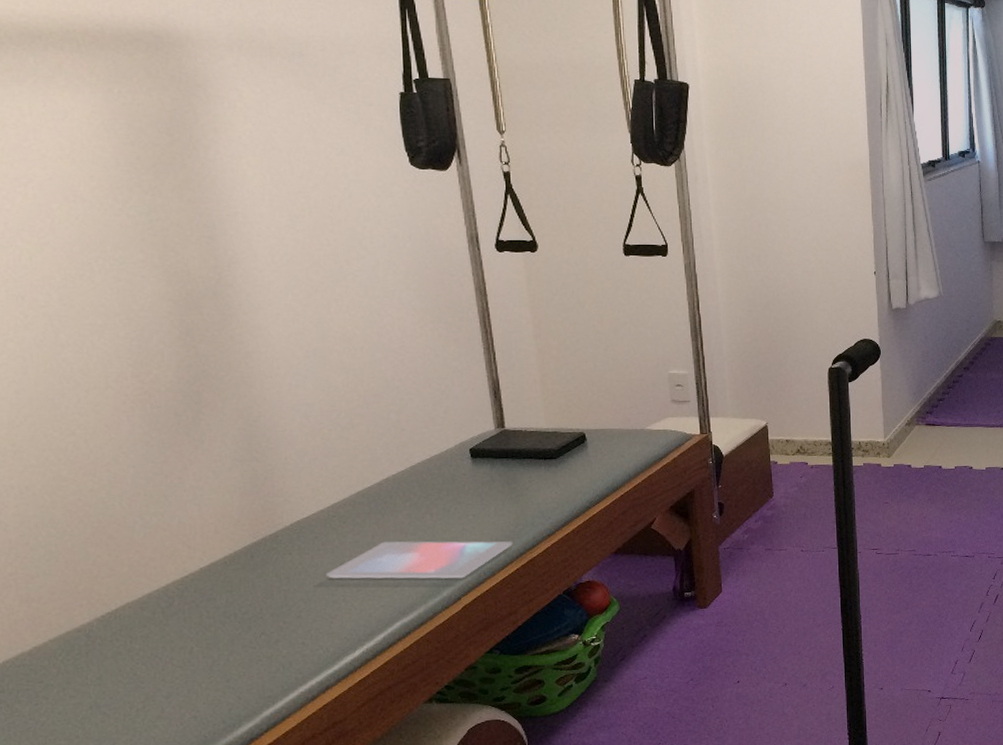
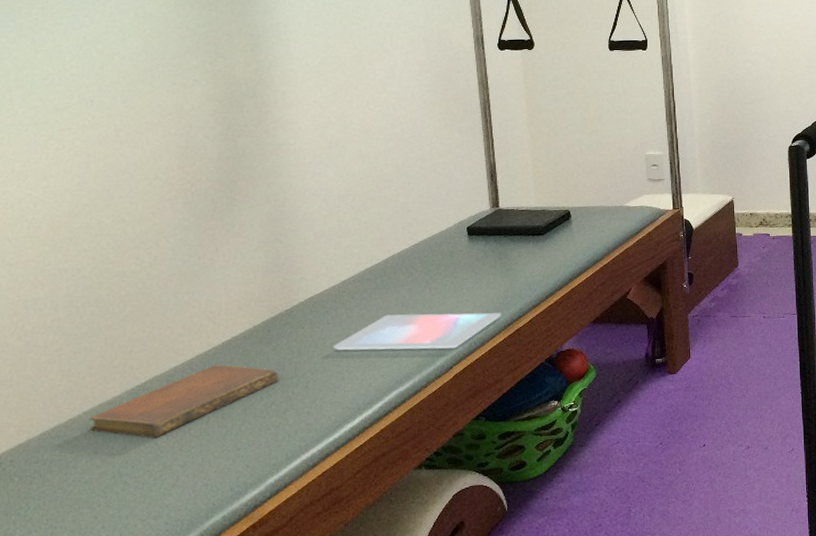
notebook: none [56,591,267,669] -> present [89,364,278,439]

